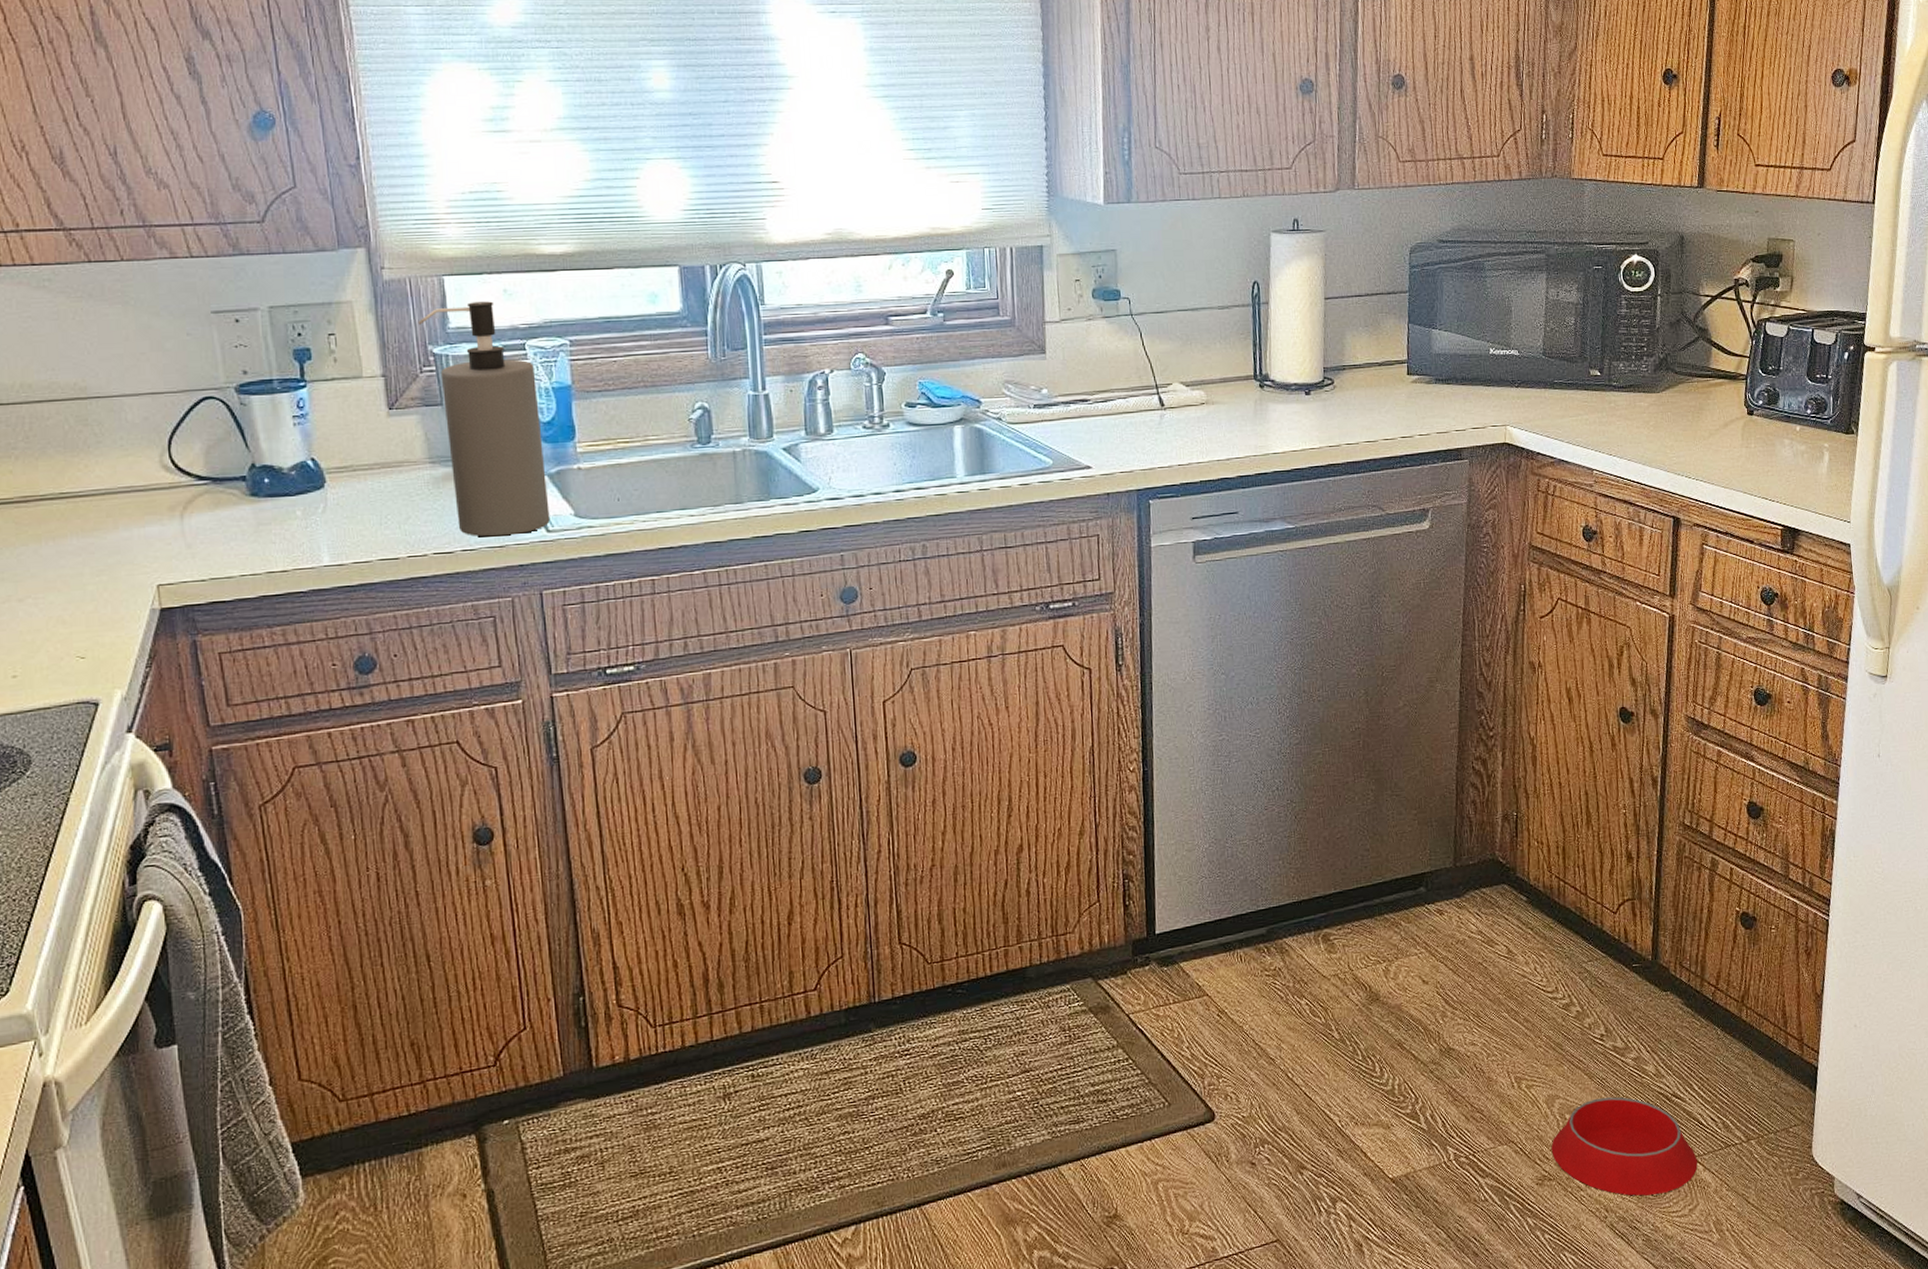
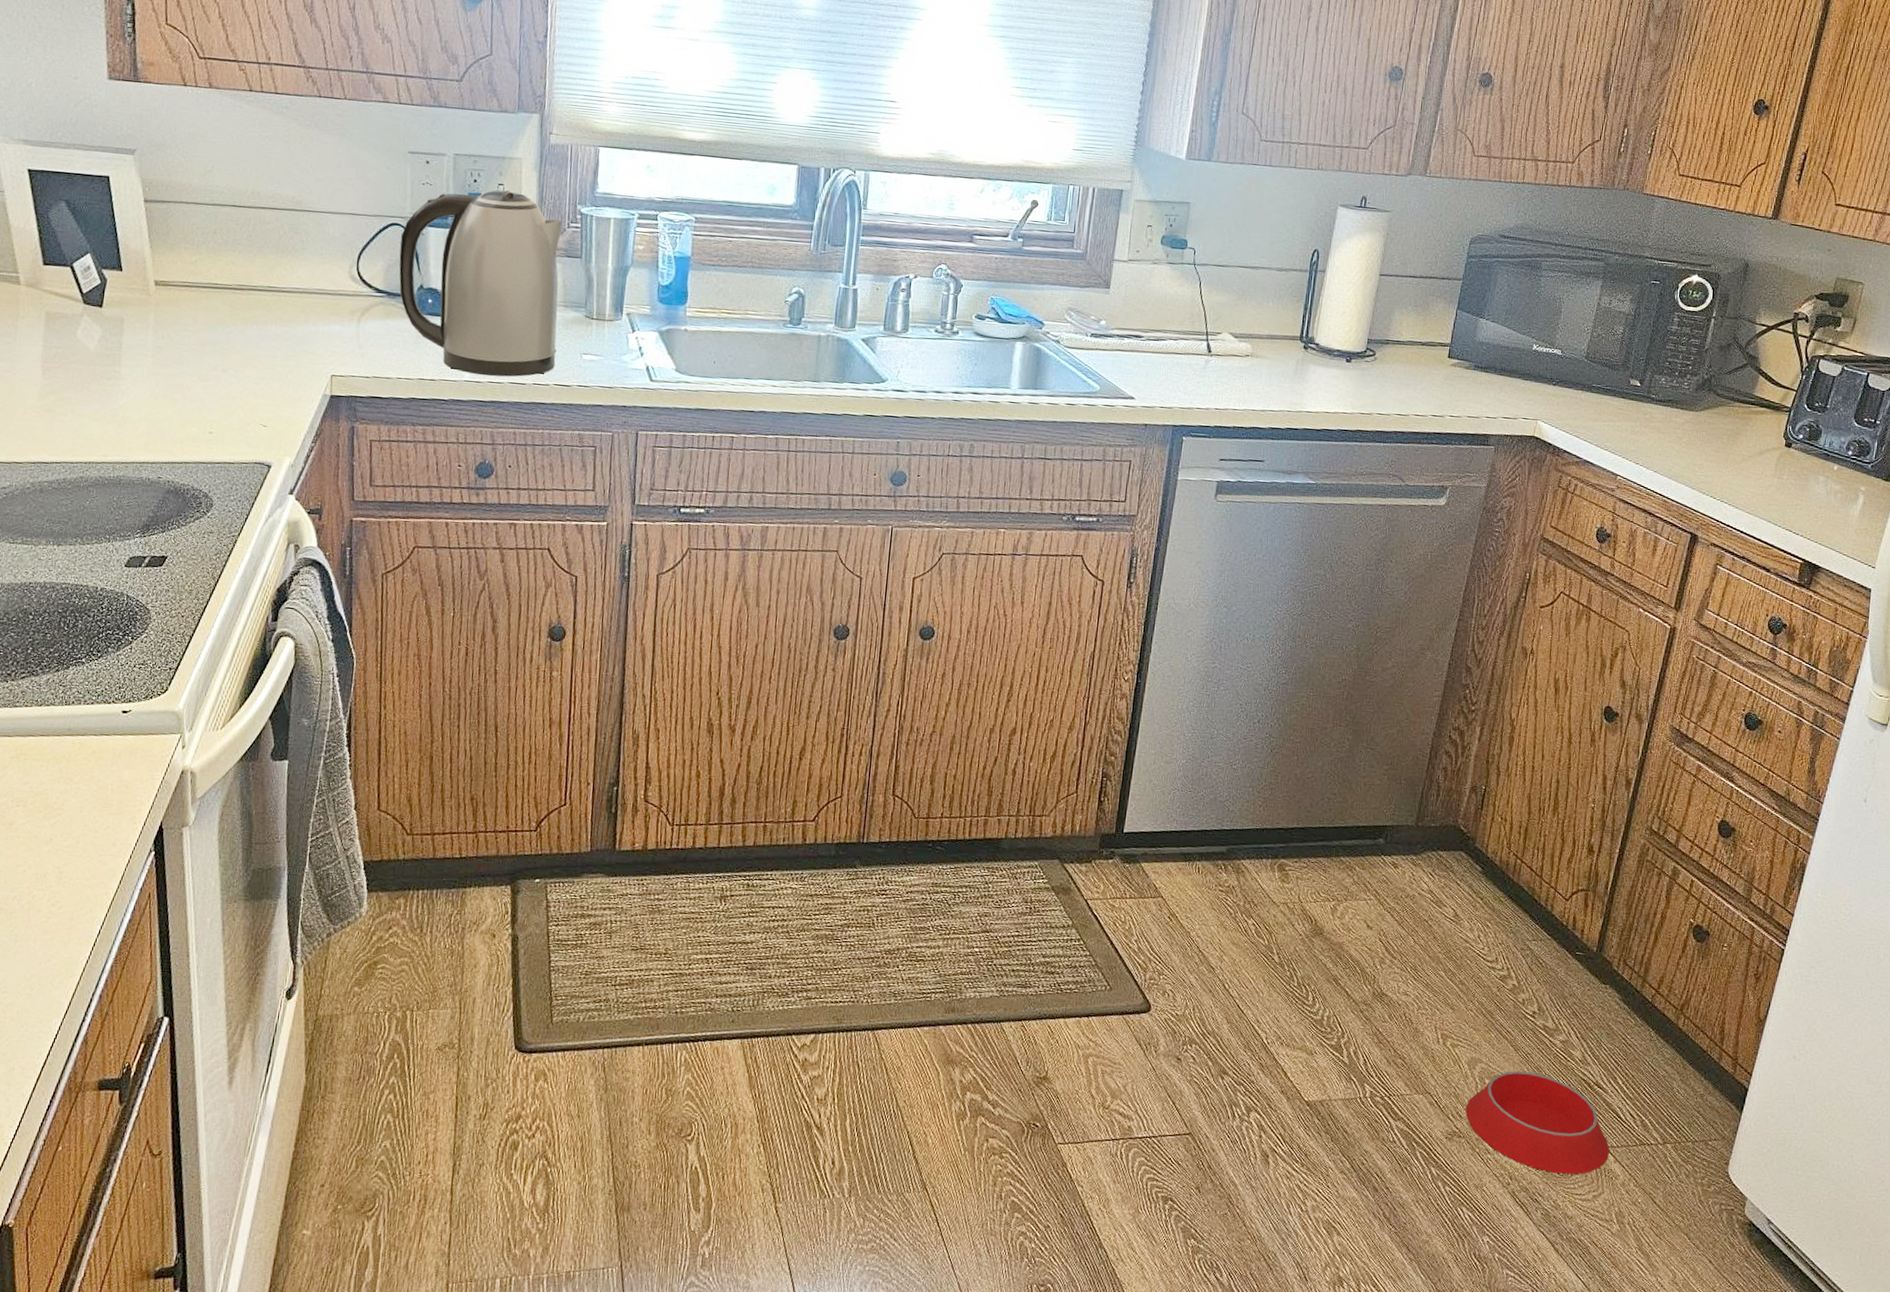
kettle: none [217,340,431,558] -> present [399,190,564,377]
soap dispenser: present [418,301,550,537] -> none [572,172,662,380]

